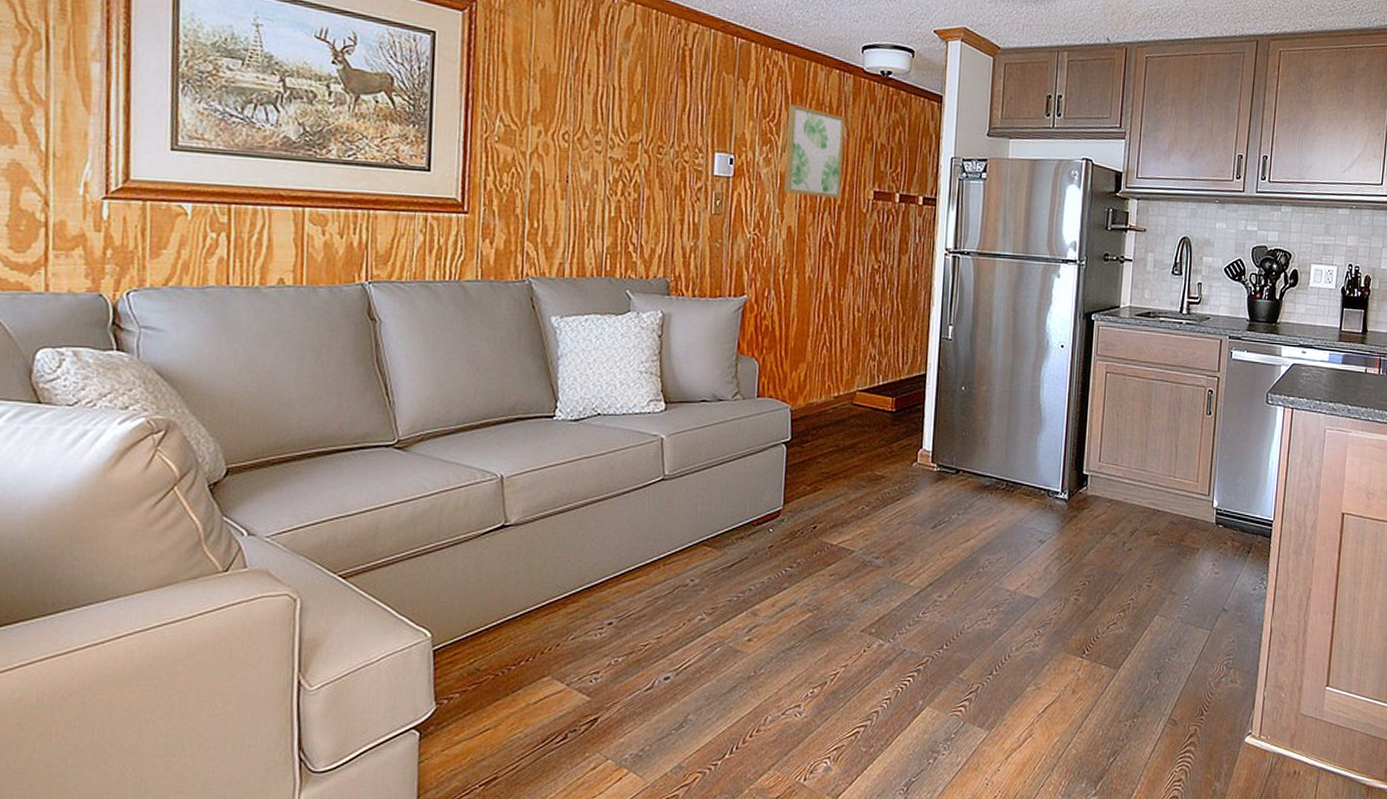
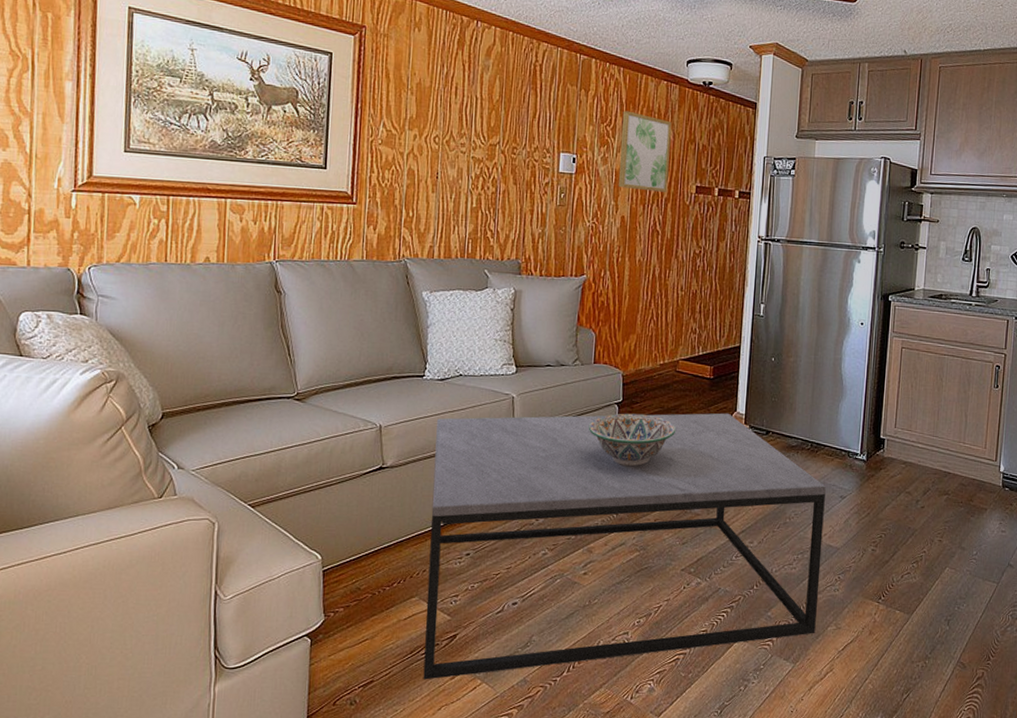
coffee table: none [558,450,1023,773] -> present [423,413,826,680]
decorative bowl: none [751,454,854,514] -> present [588,413,676,466]

